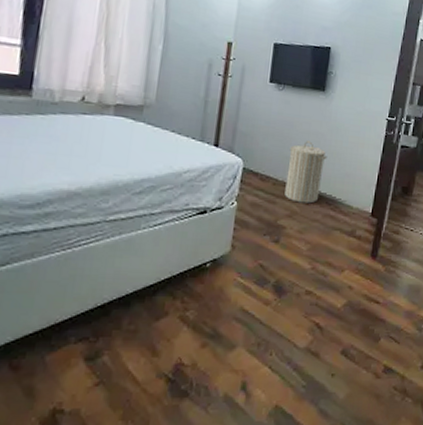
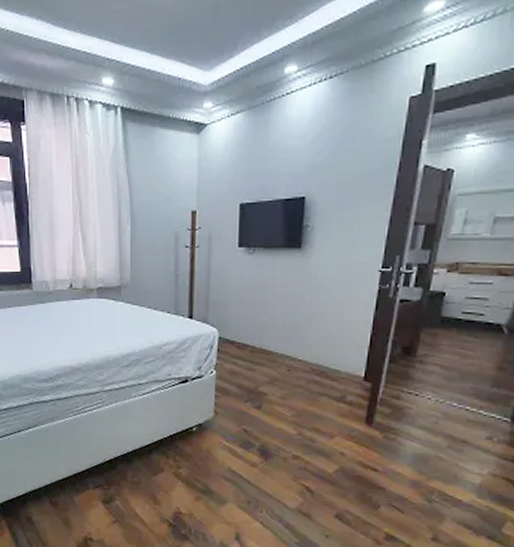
laundry hamper: present [285,141,328,204] -> none [264,305,309,370]

